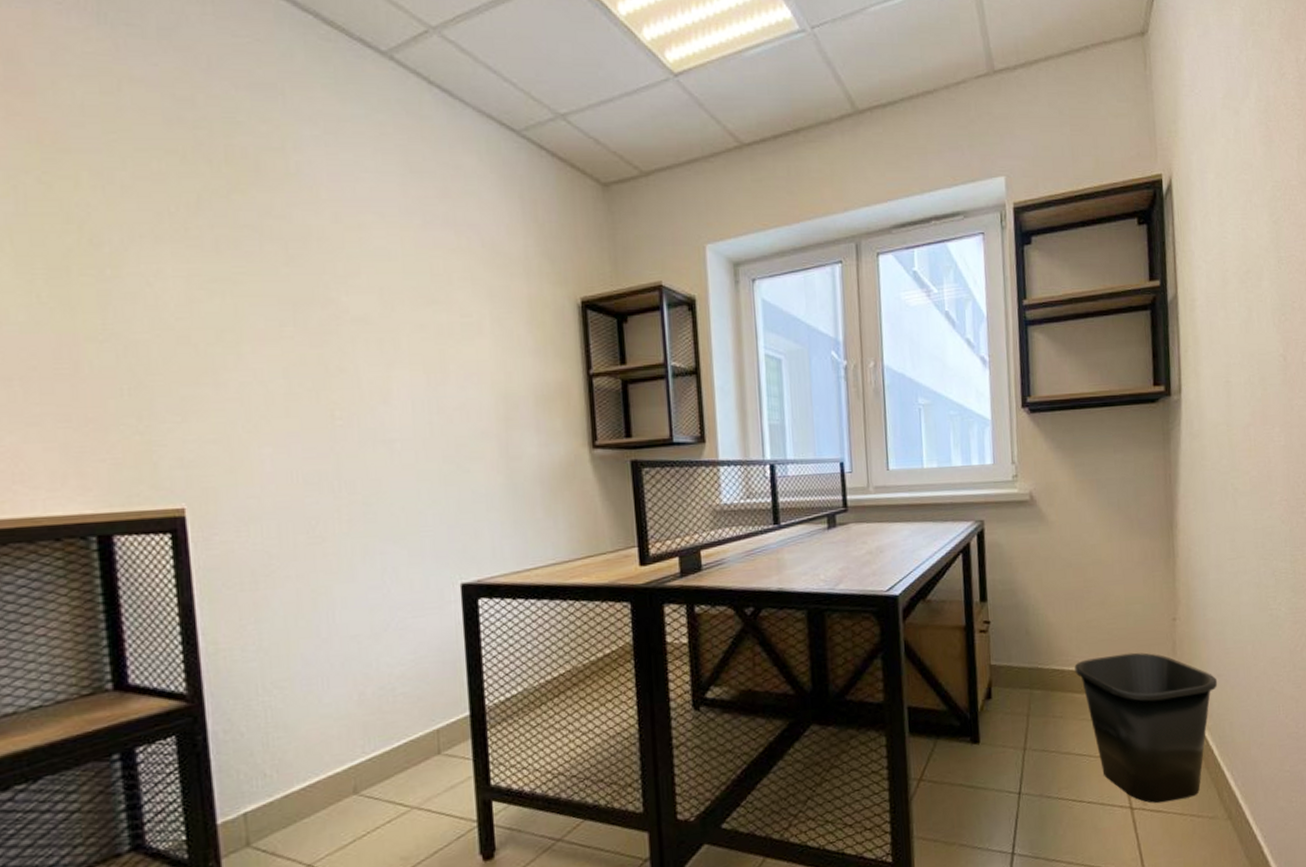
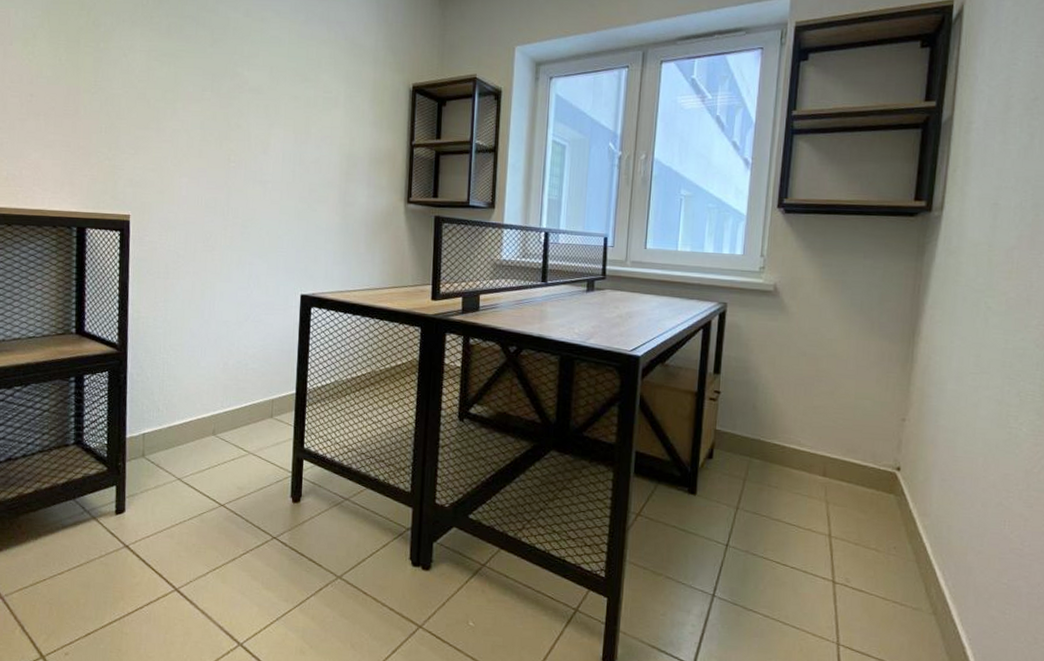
waste bin: present [1074,652,1218,803] -> none [795,441,941,586]

